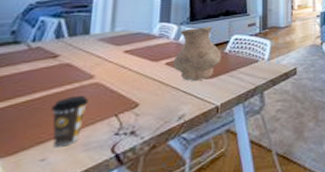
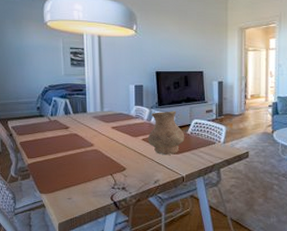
coffee cup: present [51,95,88,148] -> none [70,157,92,192]

